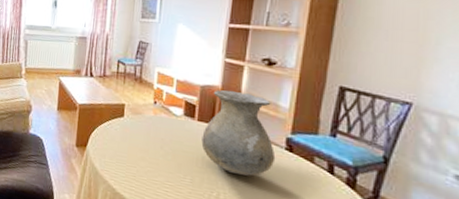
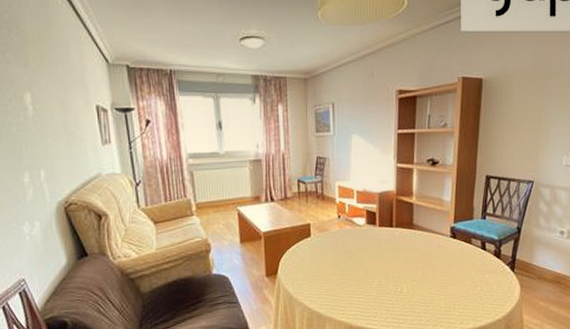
vase: present [201,89,276,176] -> none [384,193,444,267]

